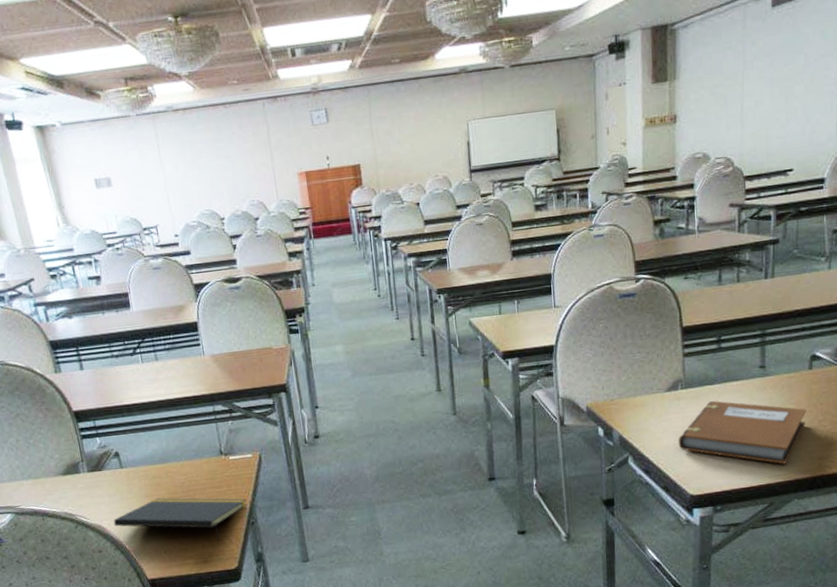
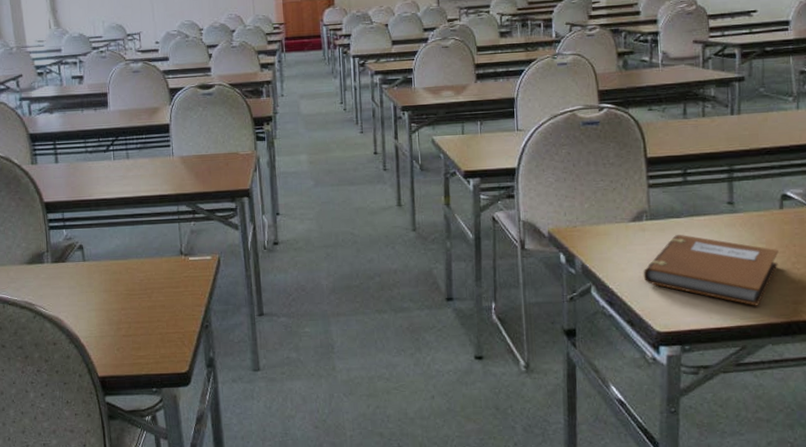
notepad: present [113,497,248,541] -> none [70,294,203,343]

